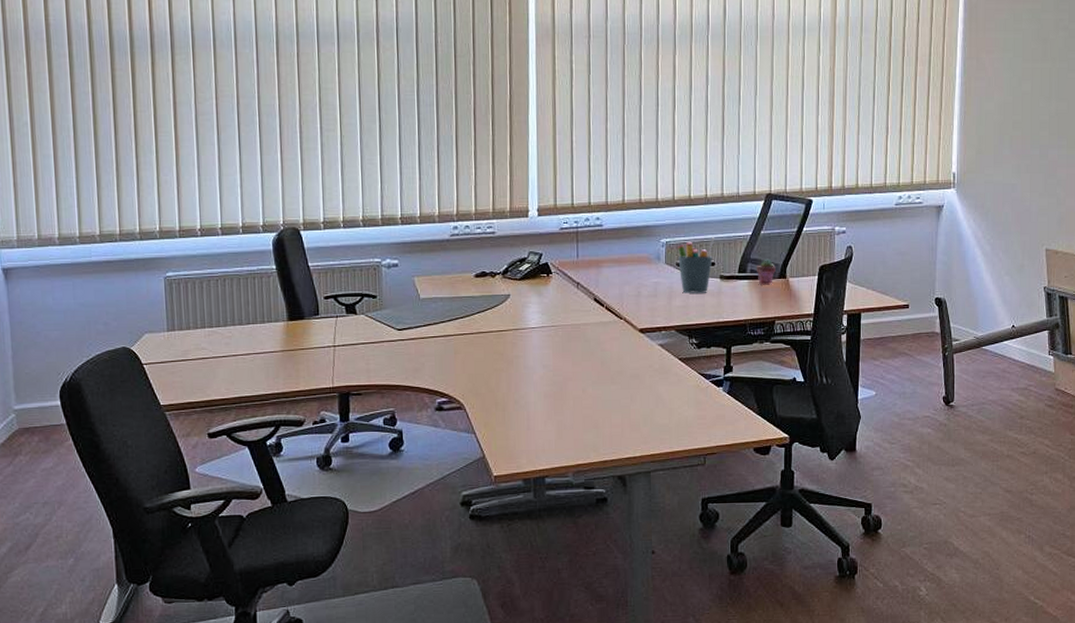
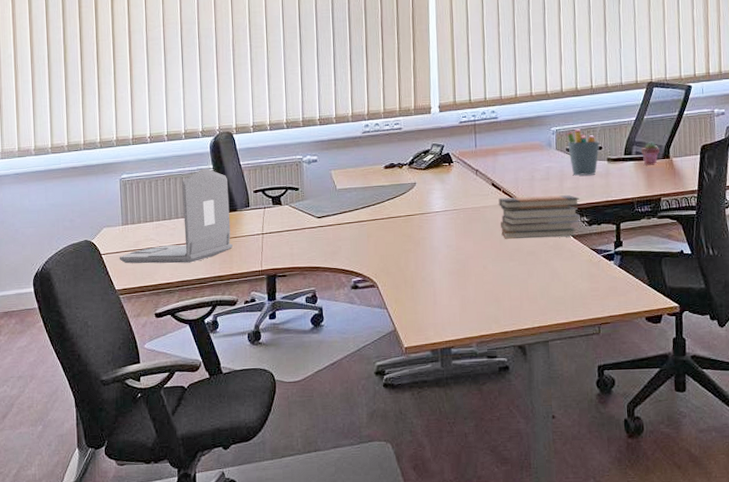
laptop: none [164,269,299,377] -> present [119,168,233,264]
book stack: none [601,314,689,361] -> present [498,195,581,239]

